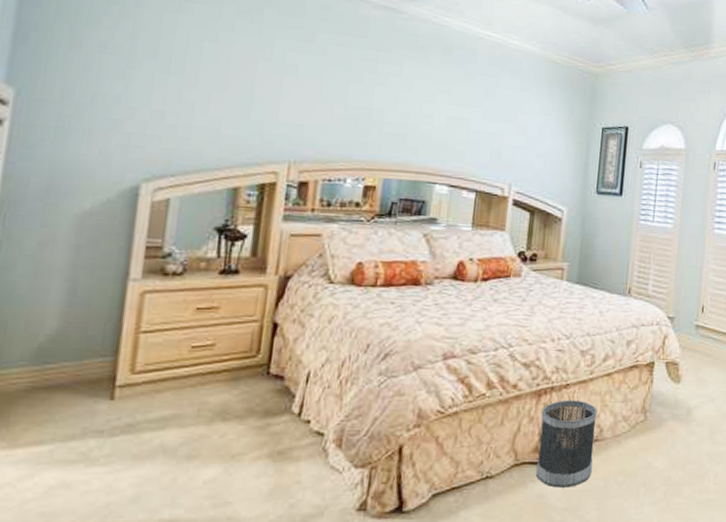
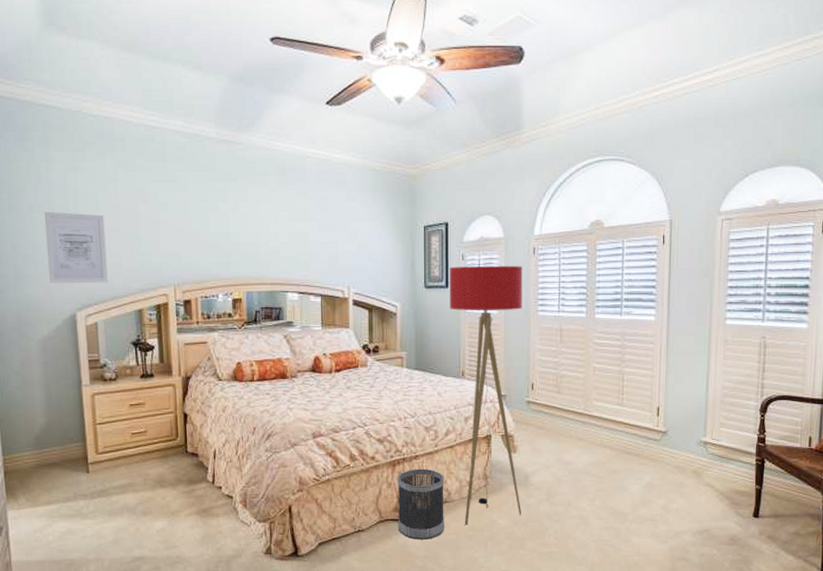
wall art: none [107,54,207,151] -> present [44,212,108,283]
floor lamp: none [615,173,702,469] -> present [450,266,523,526]

